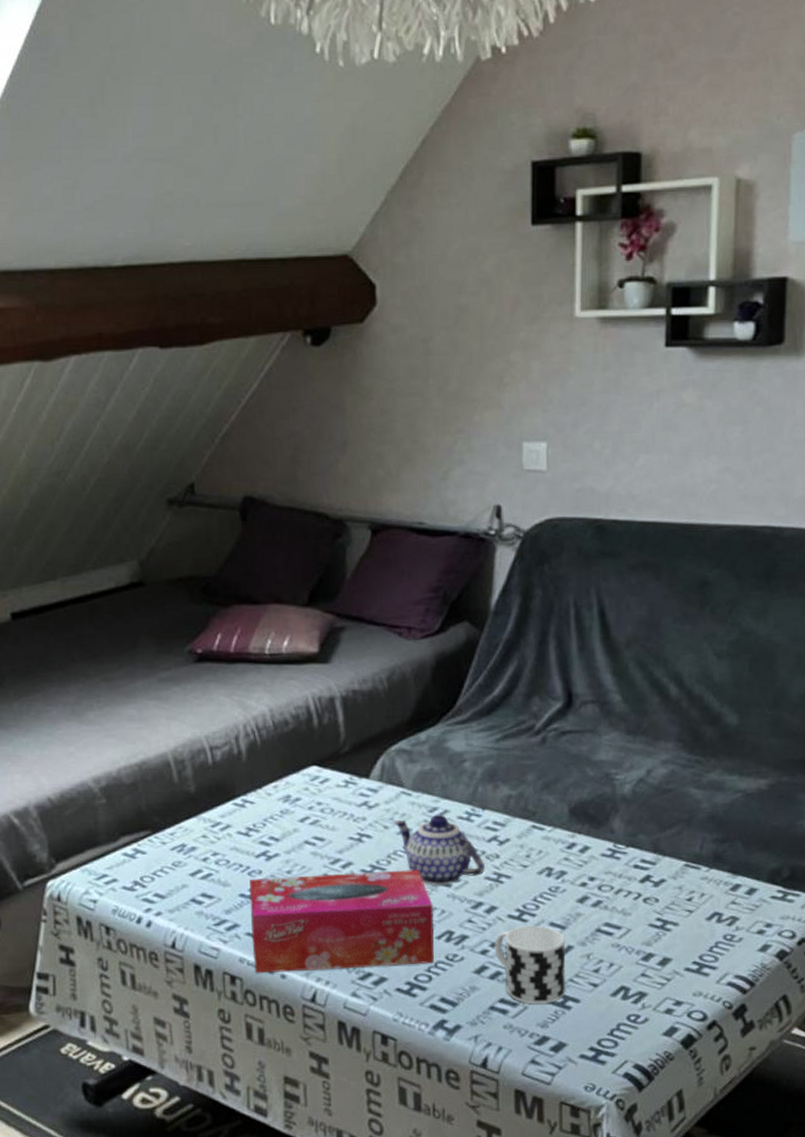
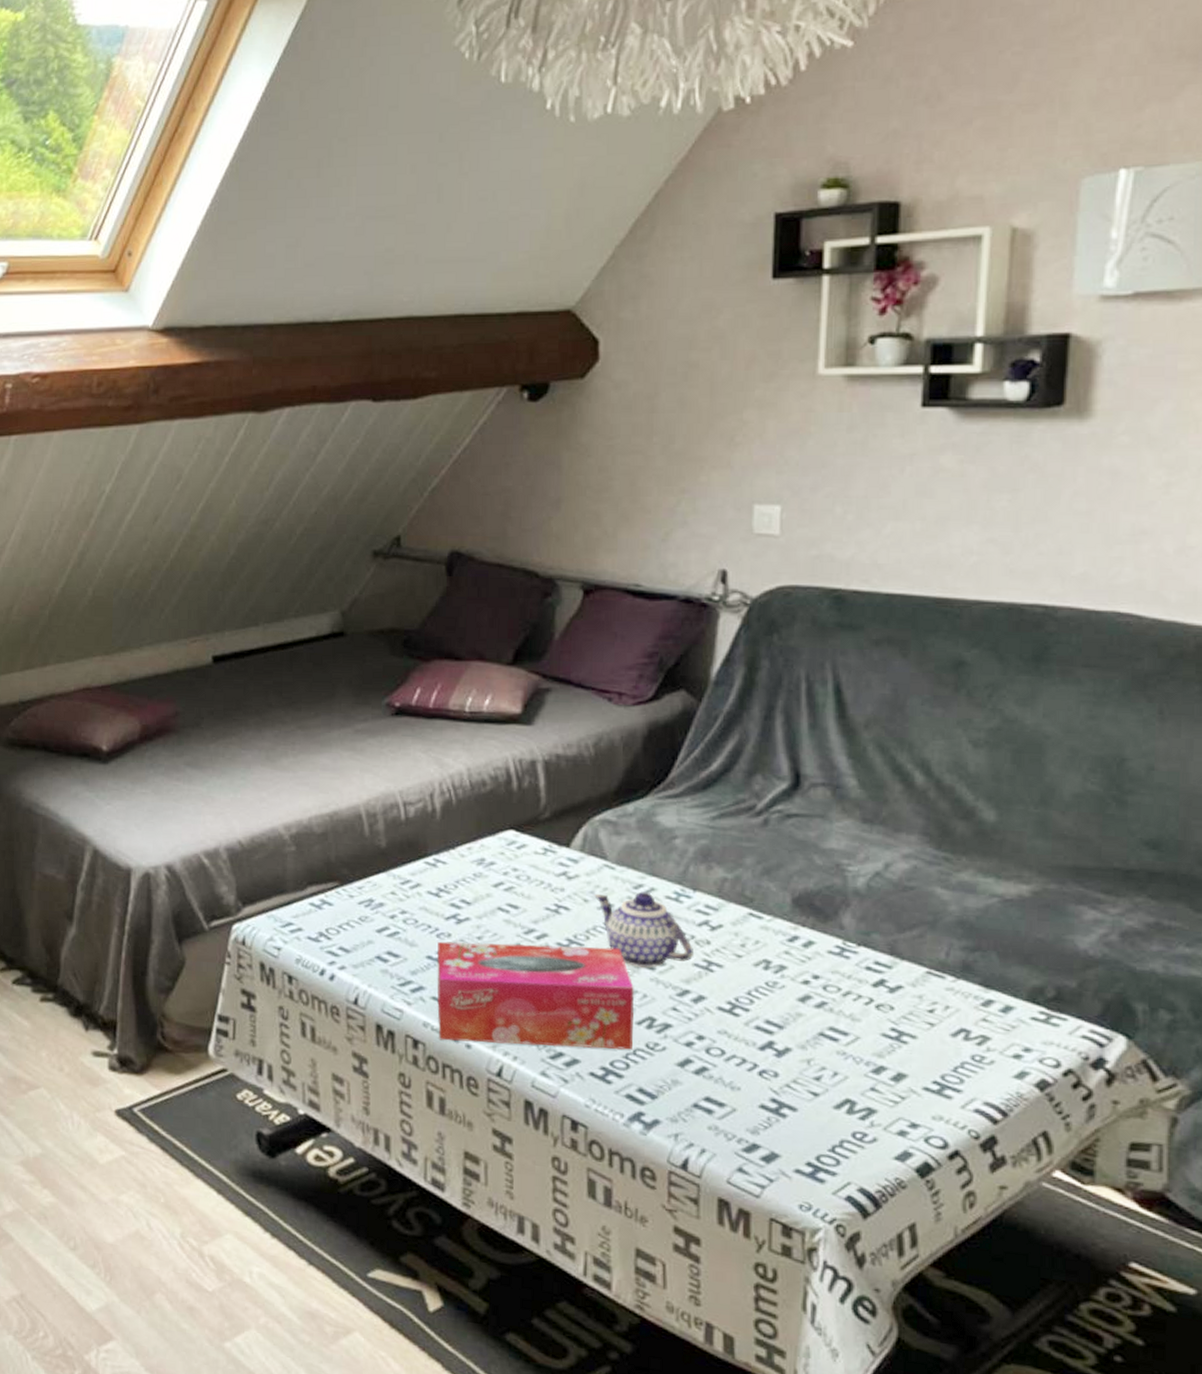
cup: present [494,925,566,1004] -> none [701,1020,783,1109]

